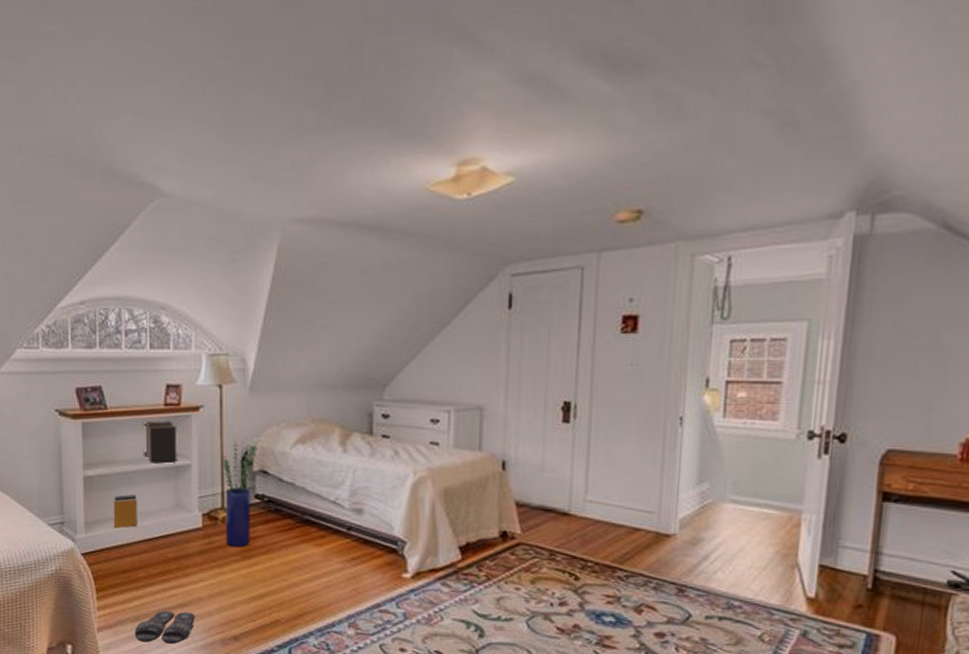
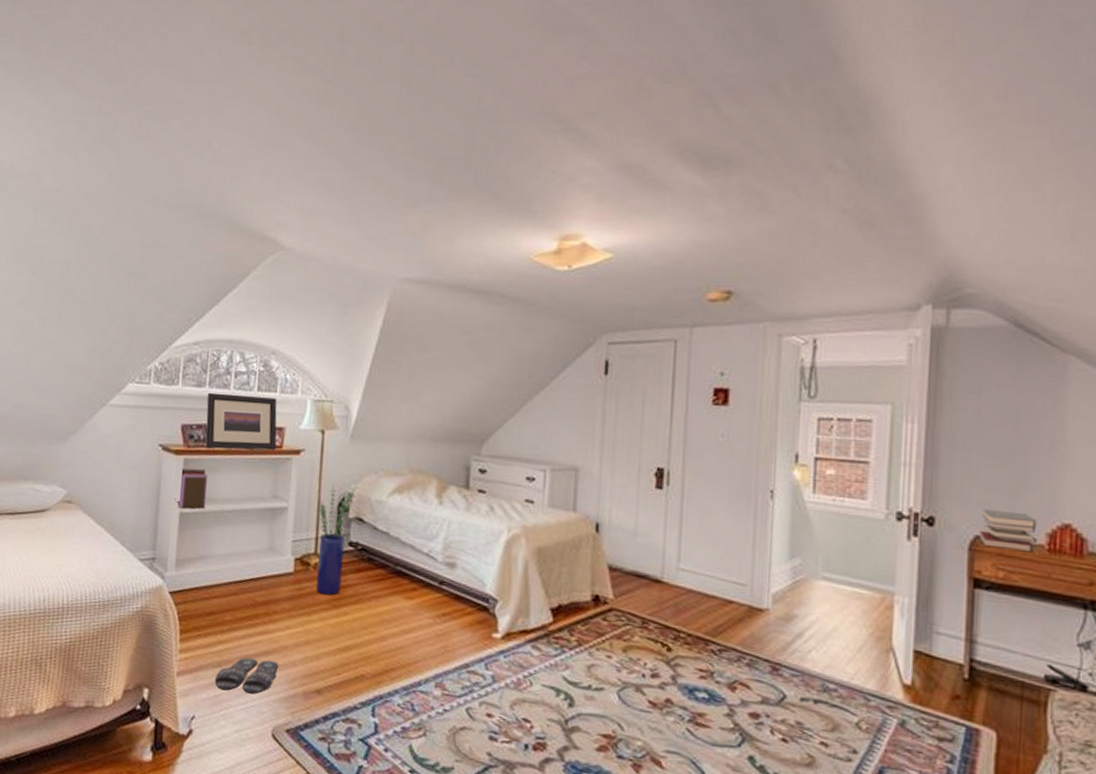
books: none [77,431,108,472] -> present [175,468,207,509]
picture frame: none [98,353,174,411] -> present [205,392,277,451]
books: present [113,494,138,529] -> none [204,534,232,569]
books: present [142,421,177,464] -> none [241,461,277,505]
books: none [891,422,952,463] -> present [979,509,1038,553]

